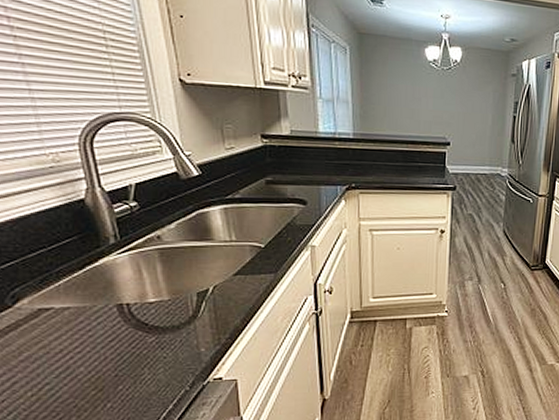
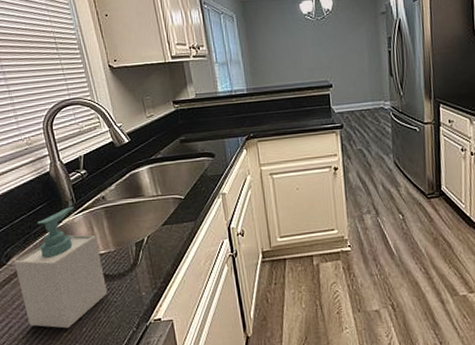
soap bottle: none [24,244,155,386] -> present [14,206,108,329]

